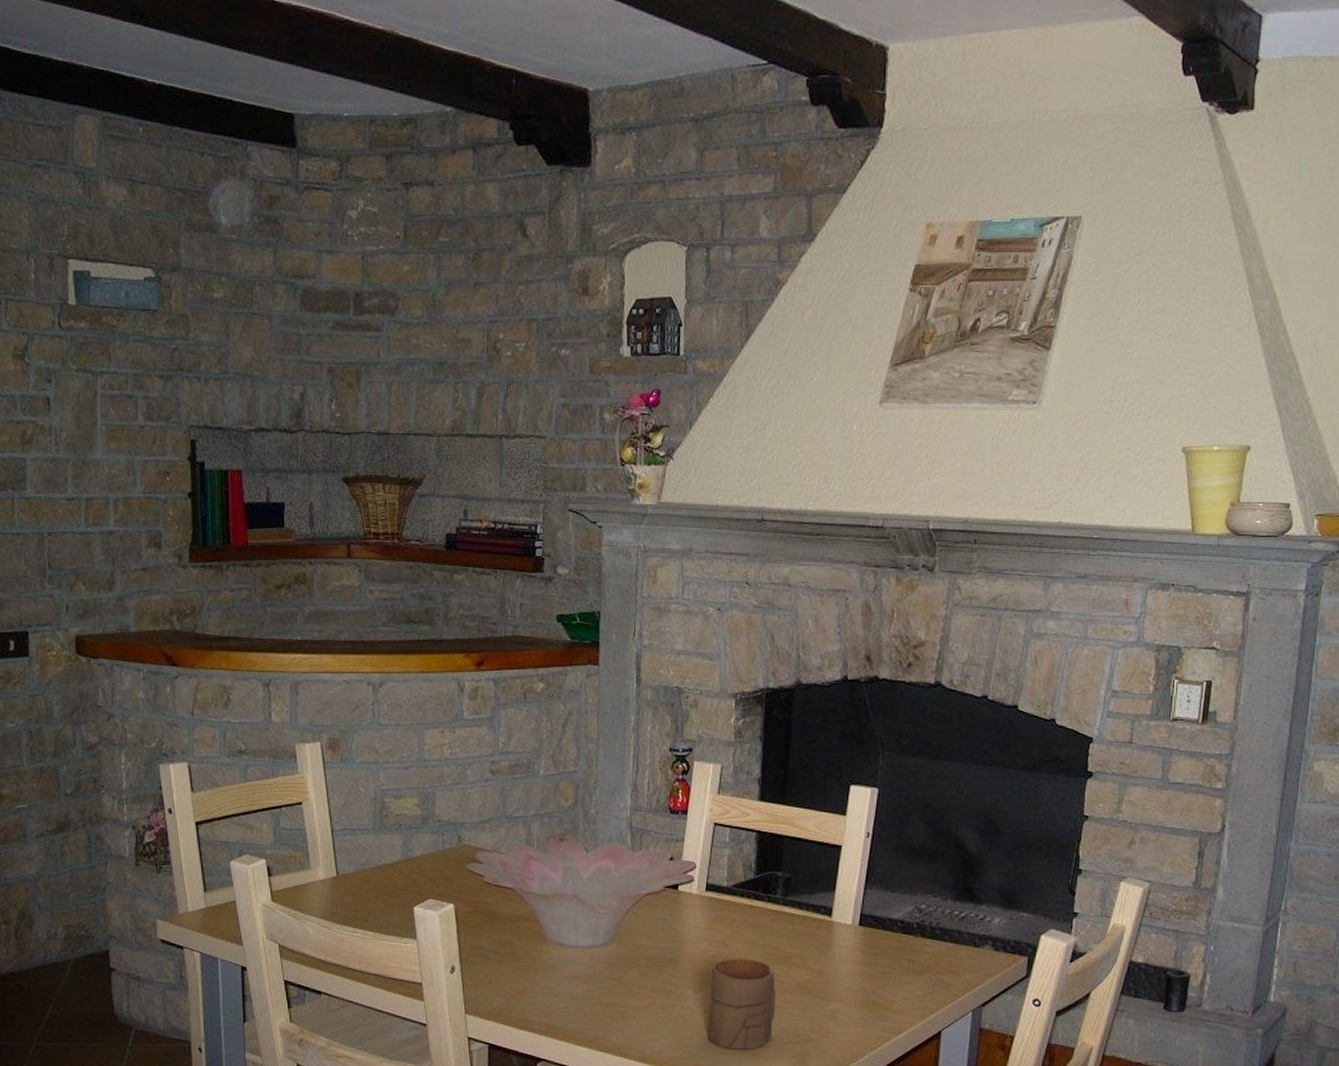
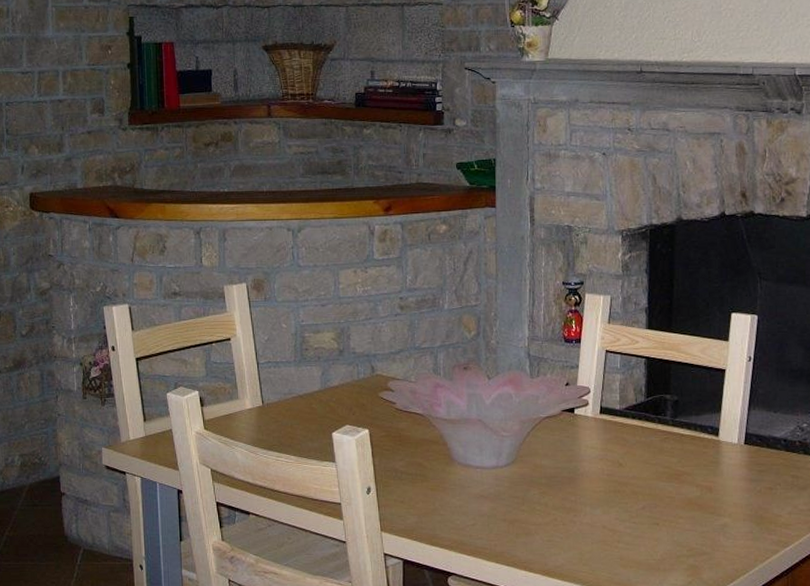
cup: present [707,959,776,1050] -> none [606,477,669,563]

